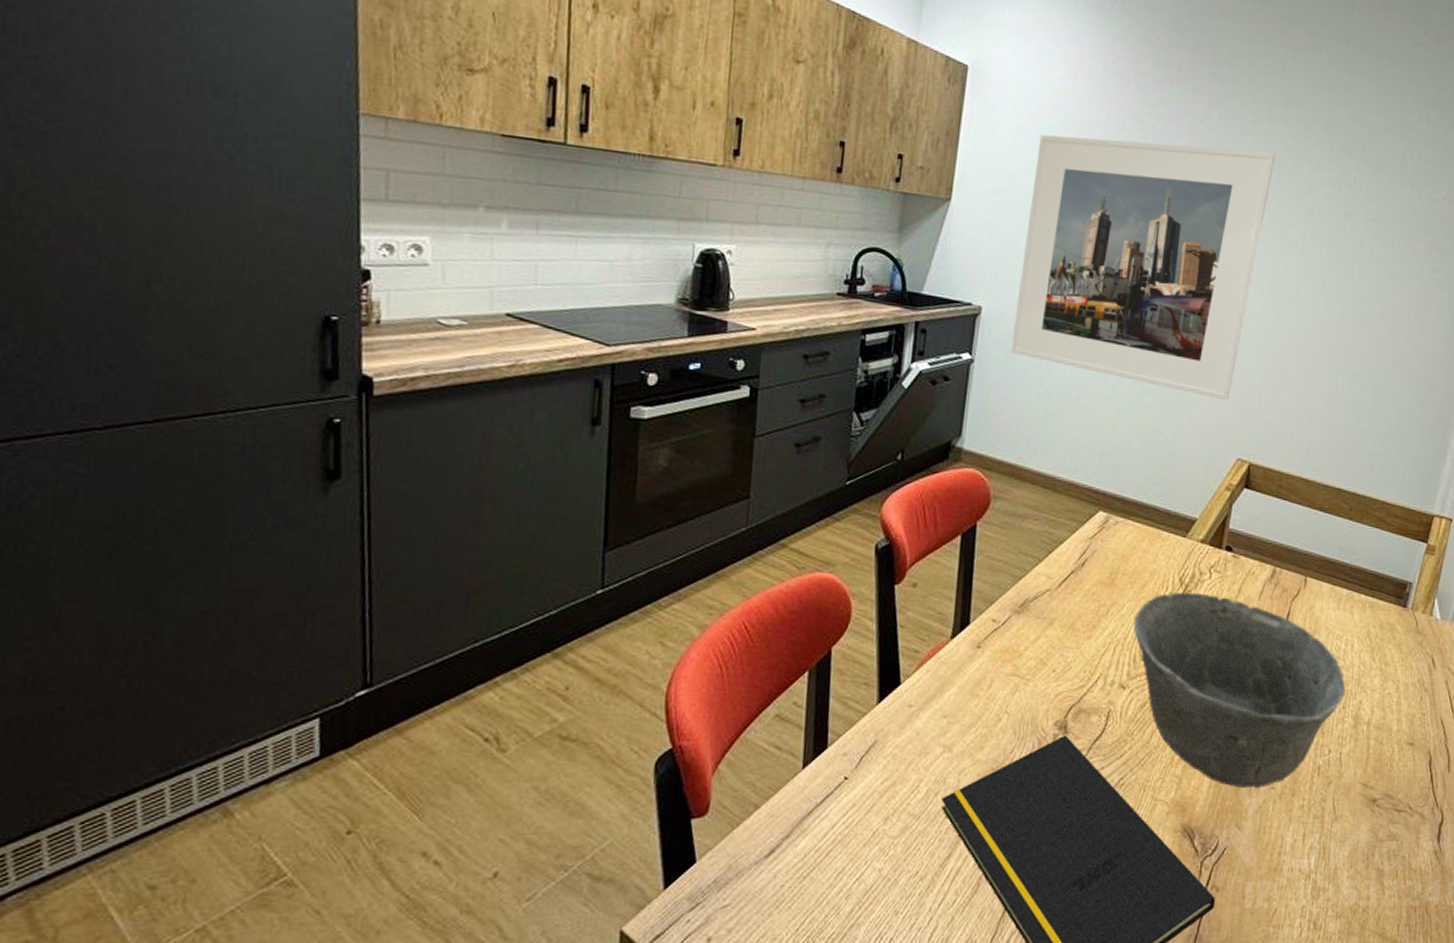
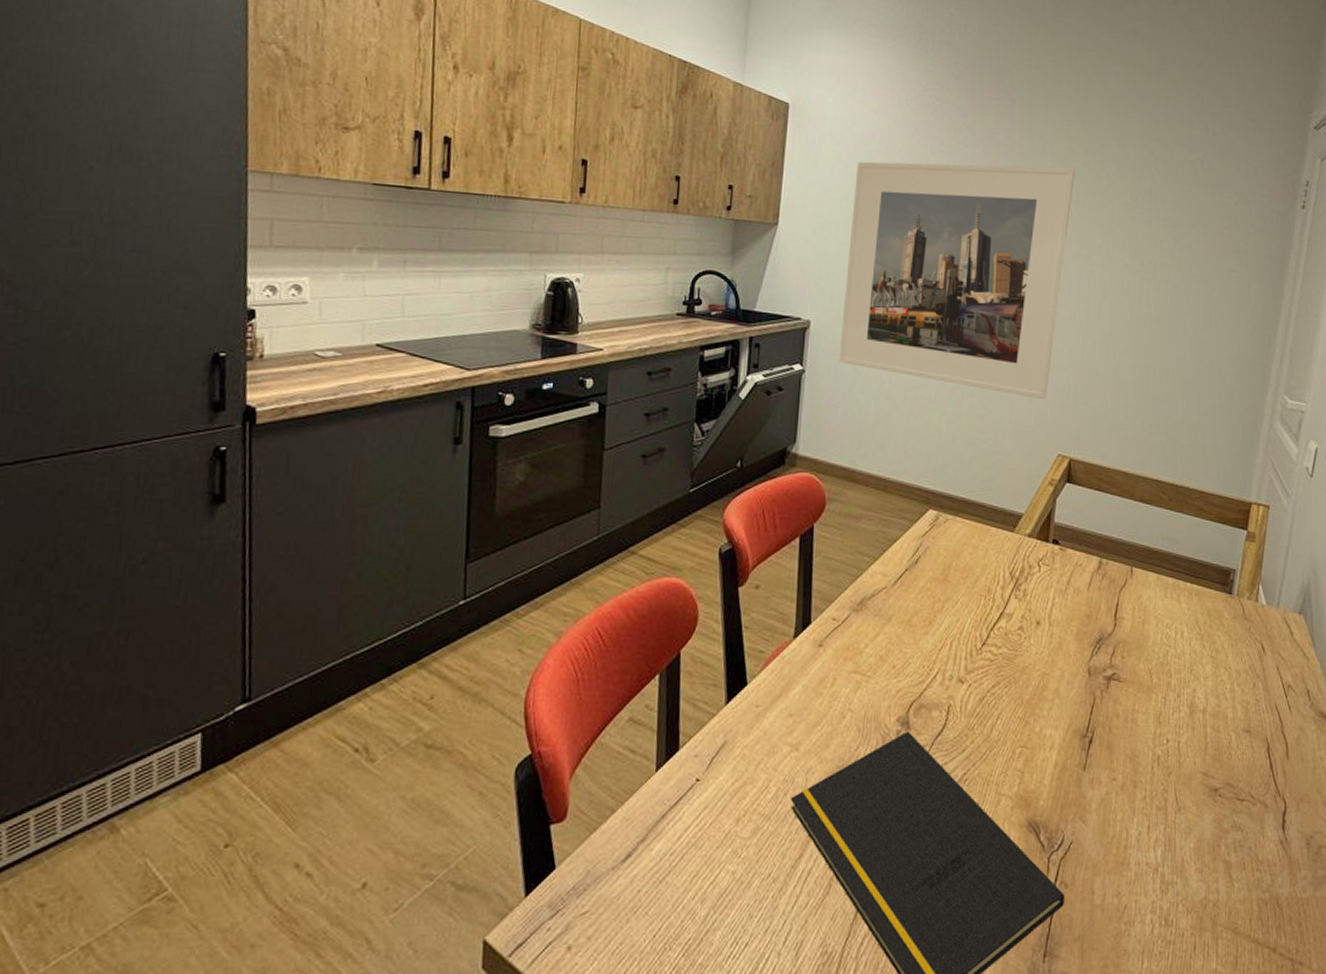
bowl: present [1133,592,1346,788] -> none [967,585,1179,780]

